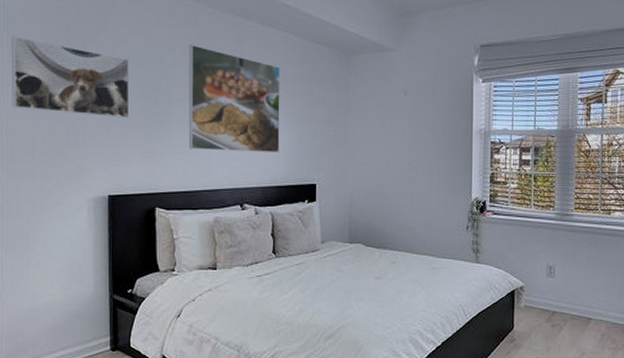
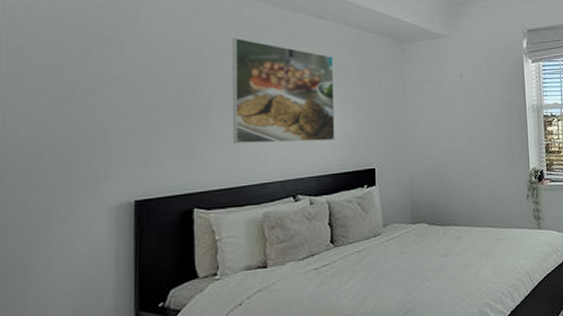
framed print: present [11,36,130,119] -> none [10,36,163,117]

